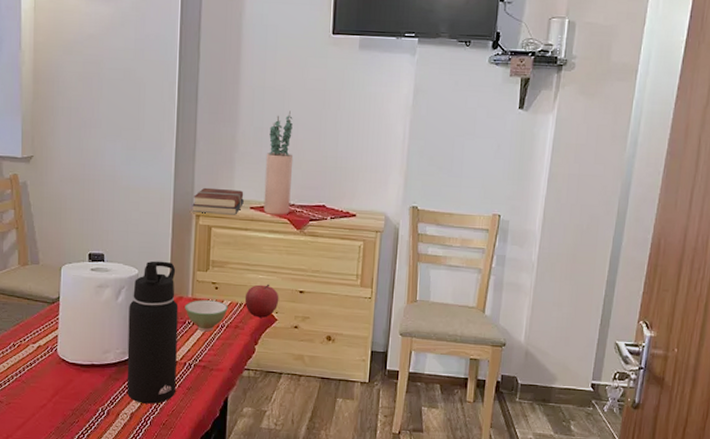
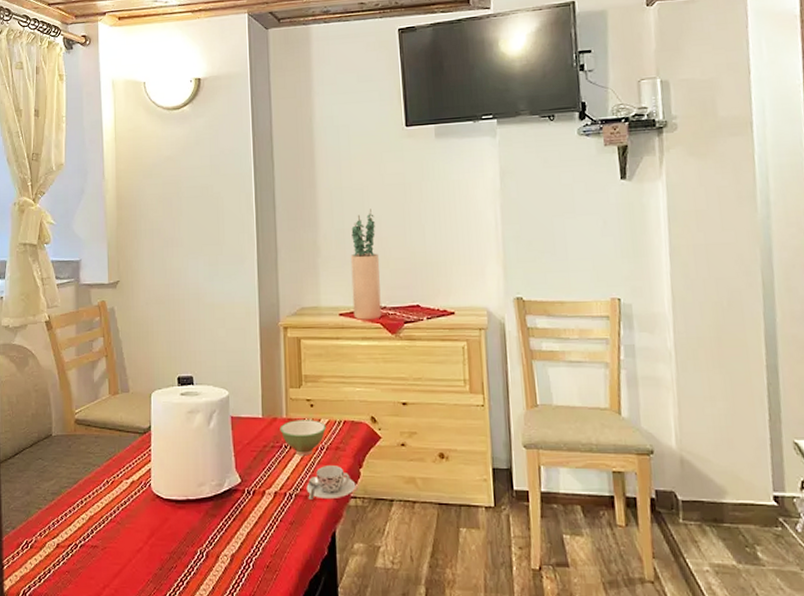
water bottle: present [126,261,178,404] -> none [221,380,277,543]
books: present [192,187,244,215] -> none [279,297,332,325]
teacup: none [205,341,251,370] -> present [306,466,356,500]
fruit: present [244,284,279,318] -> none [343,397,381,436]

